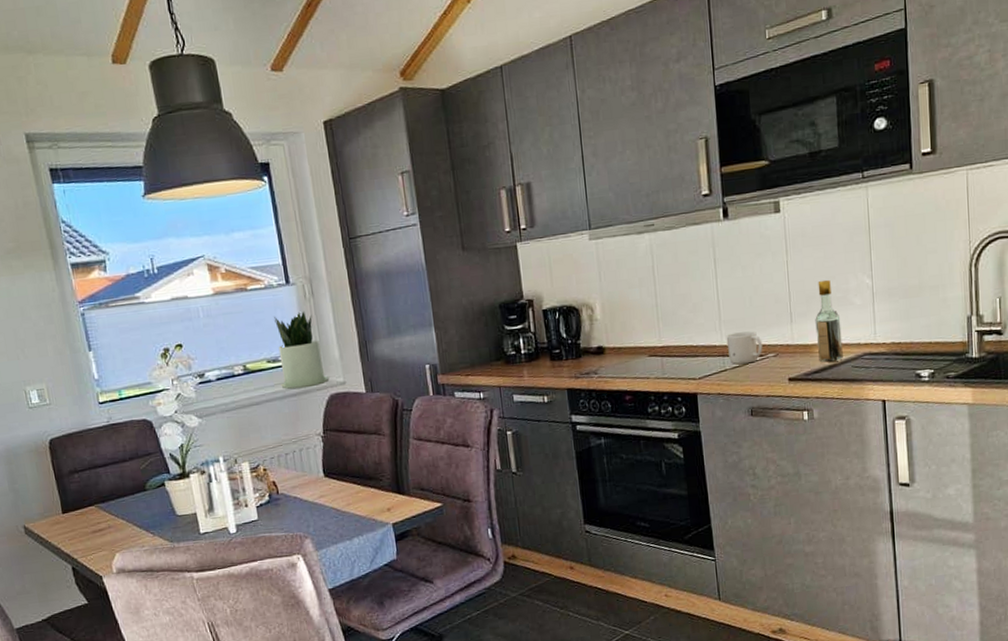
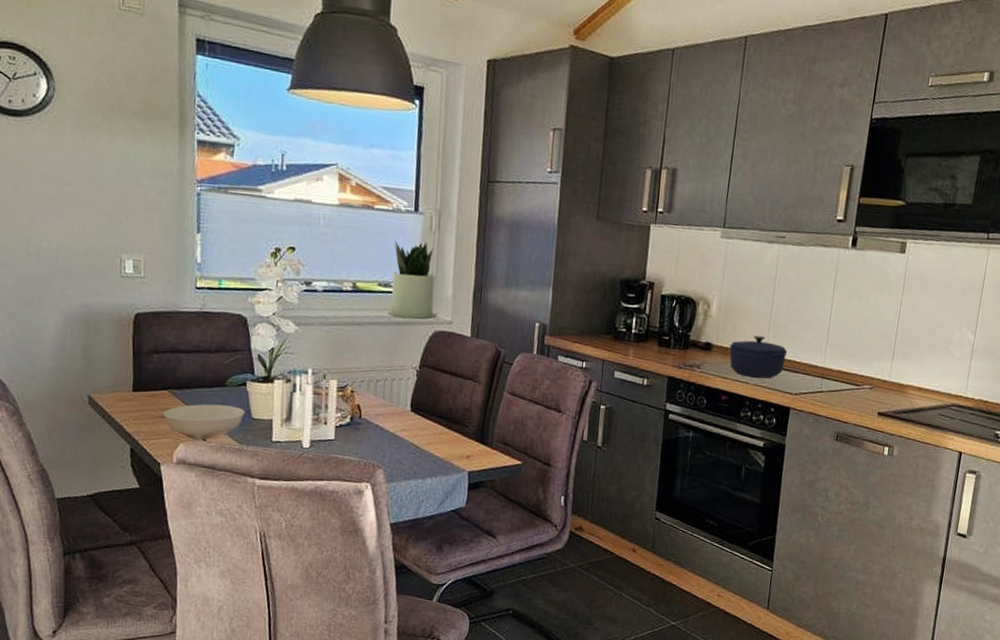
bowl: none [94,507,170,548] -> present [163,404,245,440]
cooking pot: none [622,327,682,372] -> present [729,335,787,379]
mug: present [726,331,763,364] -> none [827,357,862,390]
bottle: present [815,279,843,363] -> none [910,326,938,407]

